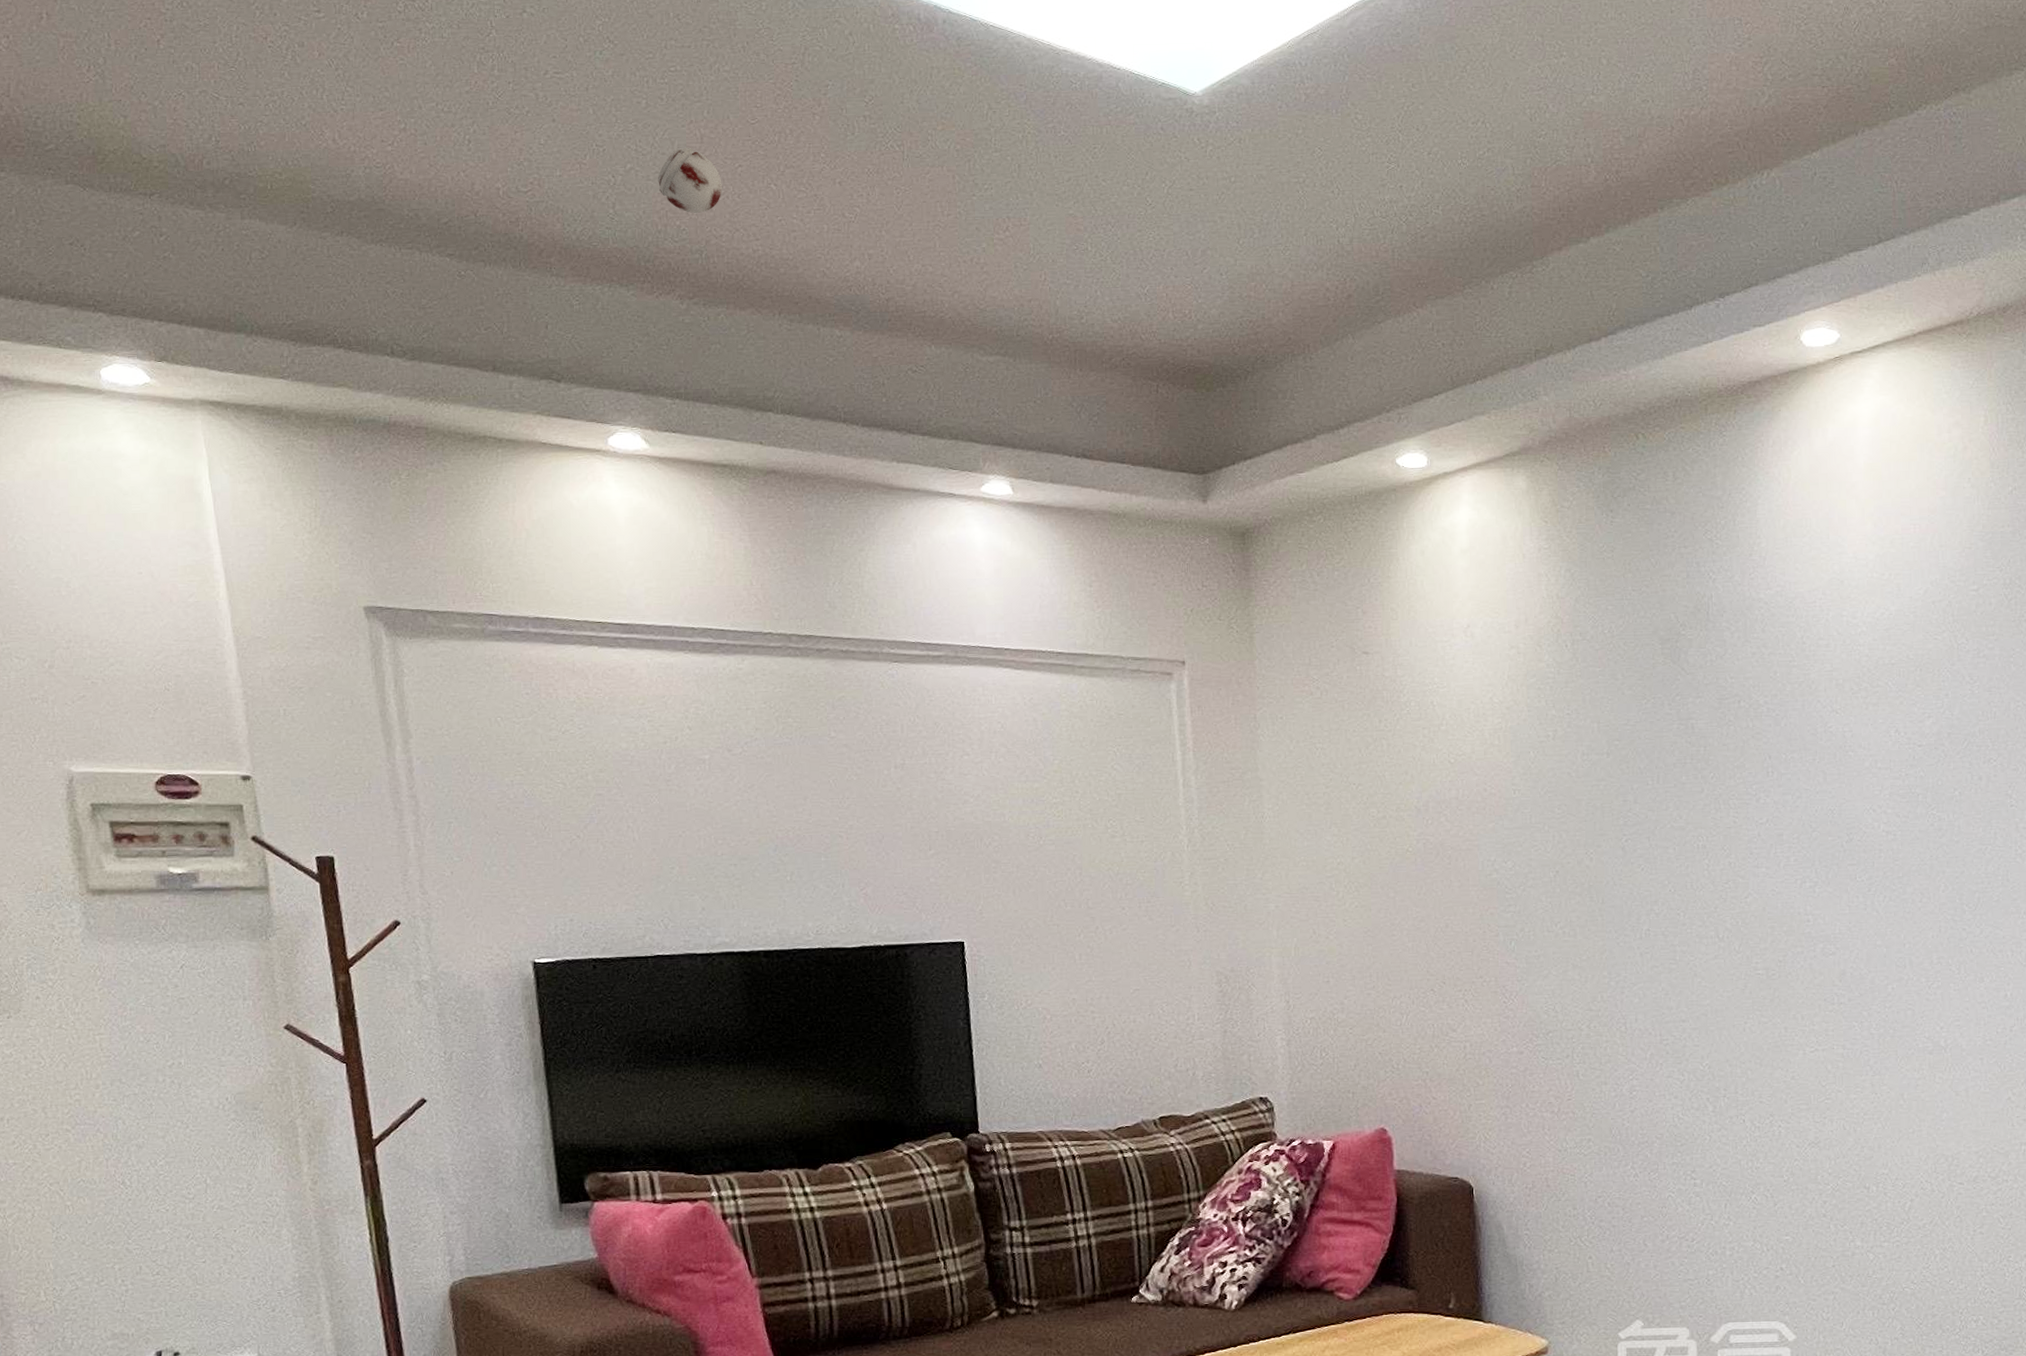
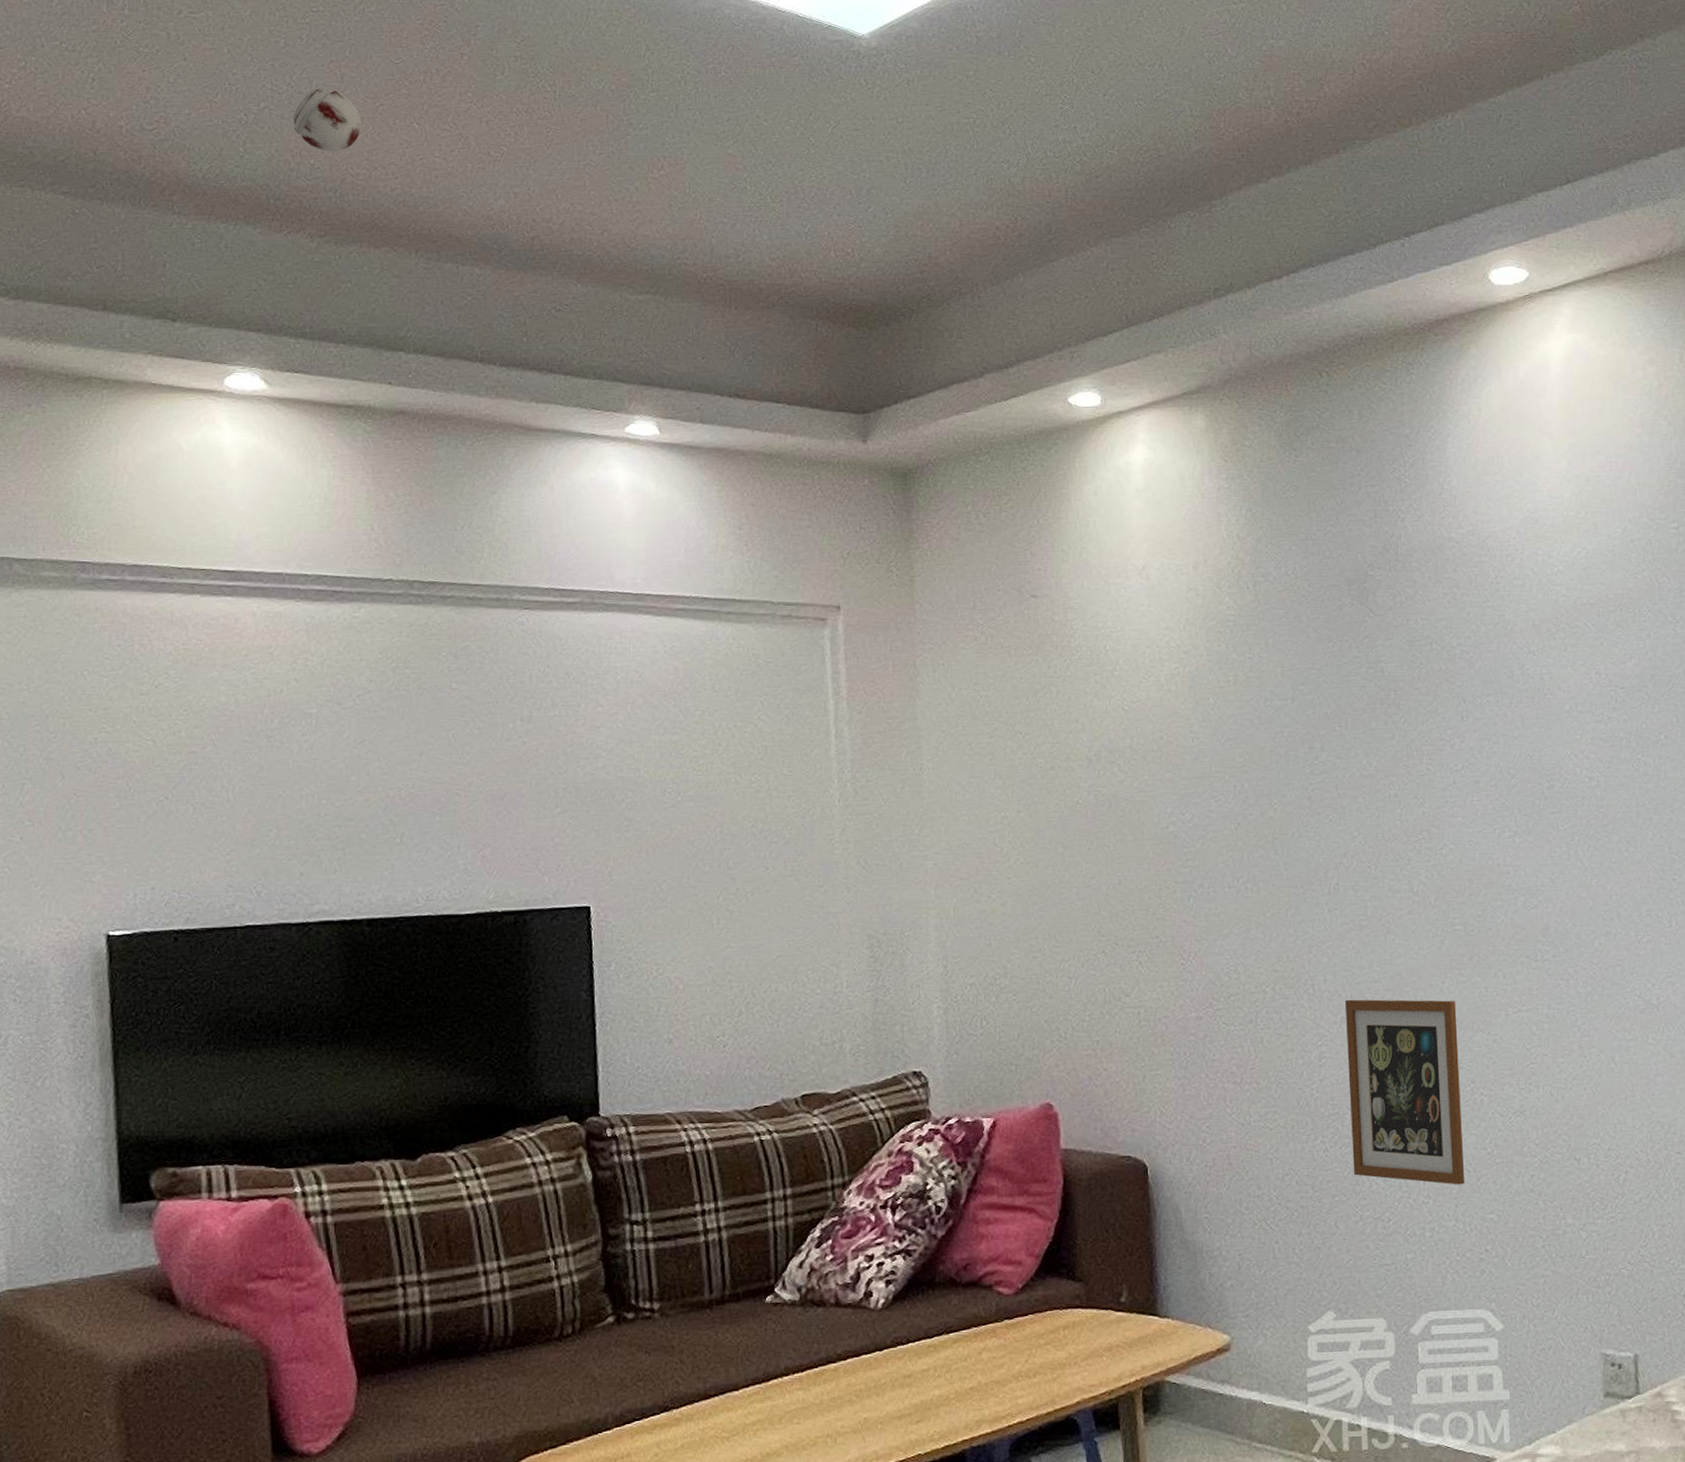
picture frame: none [1654,1037,1763,1209] -> present [1344,999,1465,1185]

